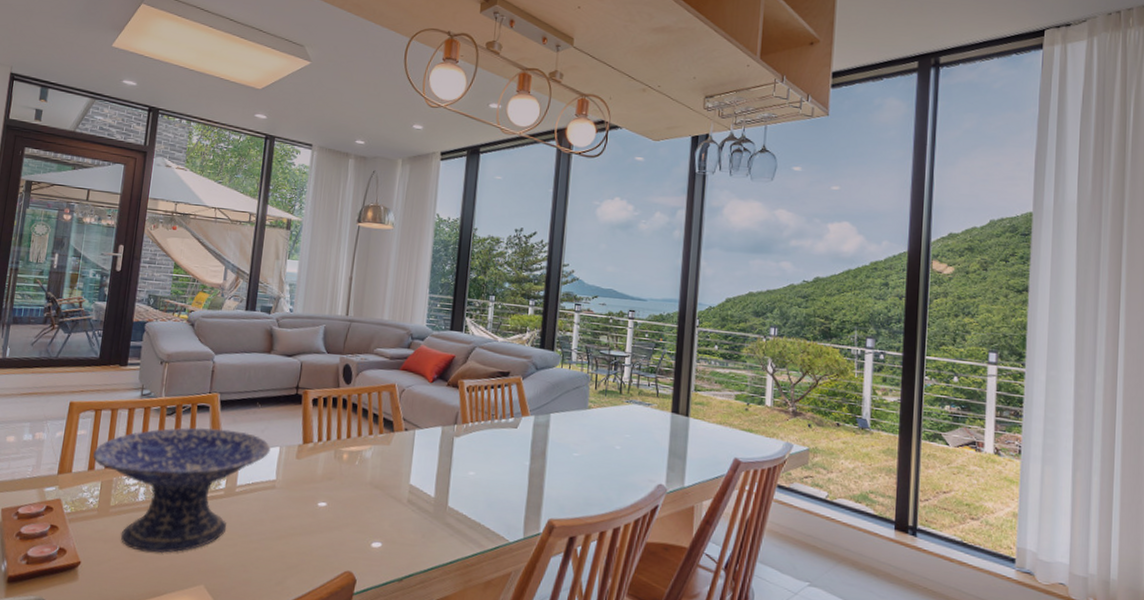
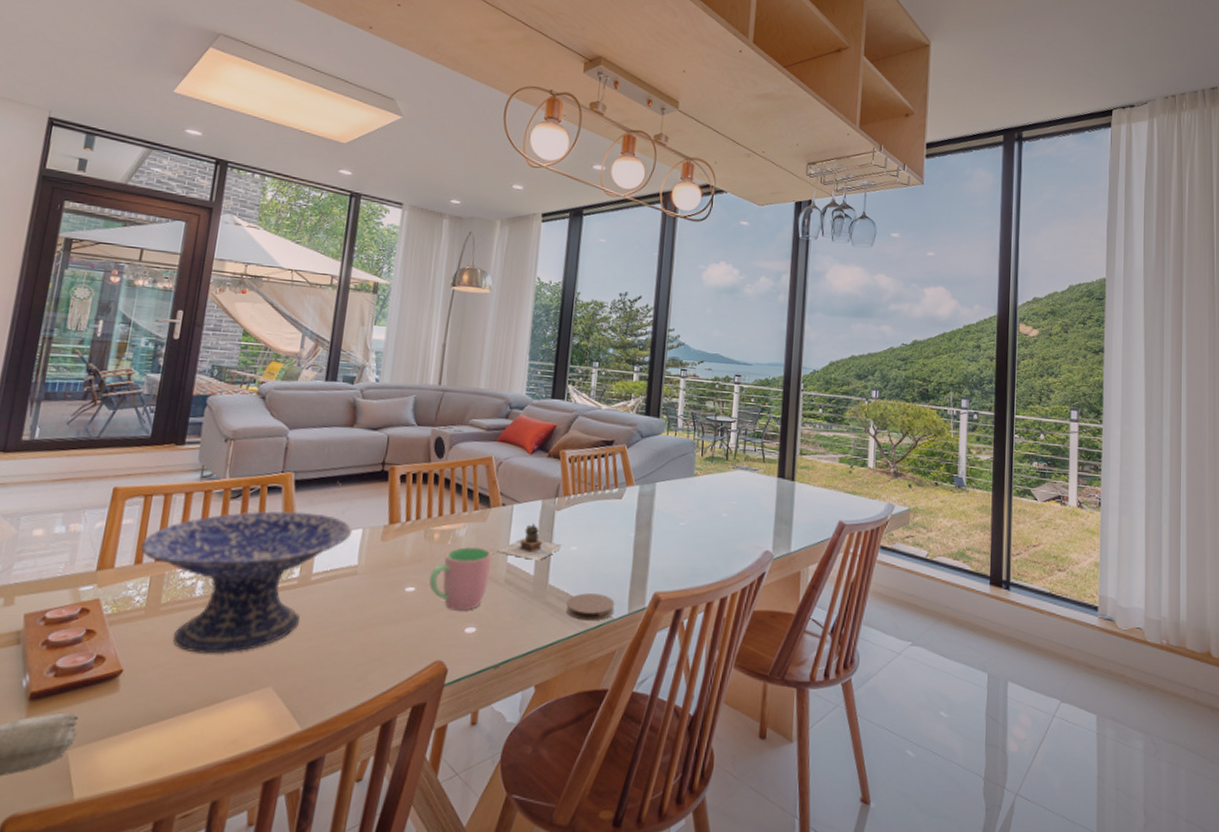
cup: none [339,467,396,527] -> present [429,546,492,611]
teapot: none [399,448,461,483] -> present [496,523,563,560]
coaster: none [464,516,511,543] -> present [566,593,615,621]

